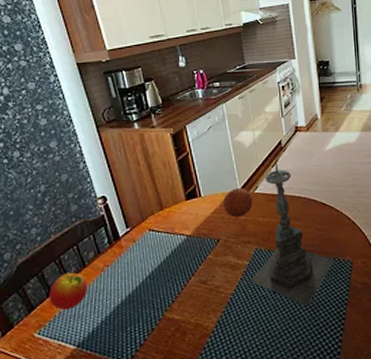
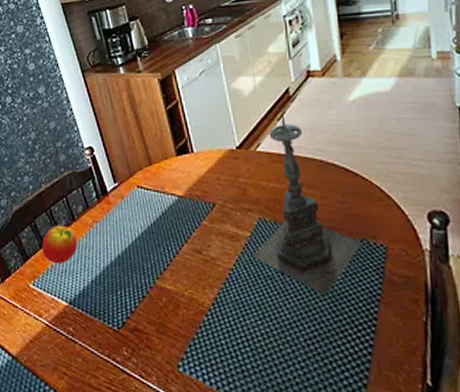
fruit: present [223,188,253,217] -> none [219,145,254,178]

